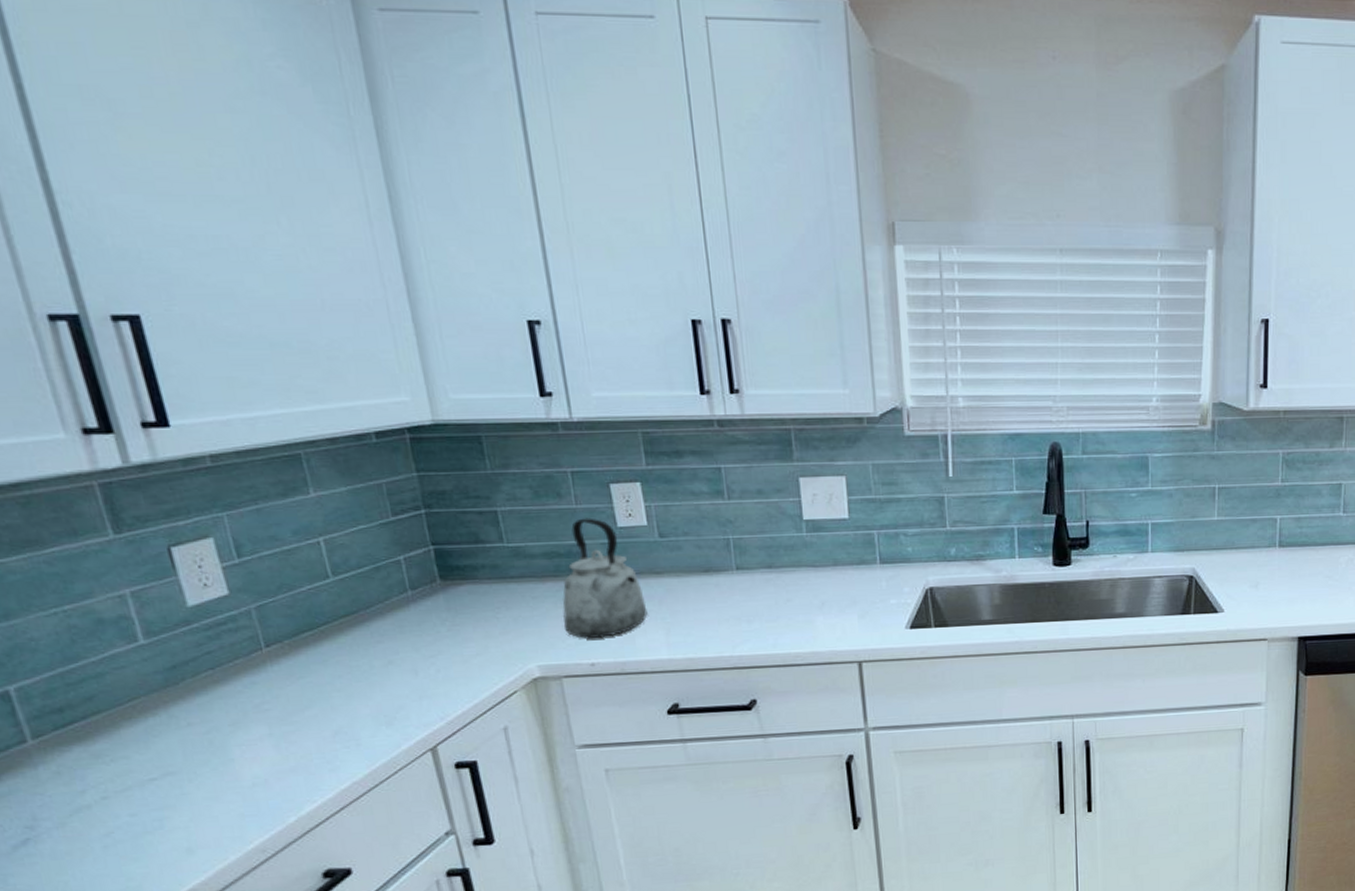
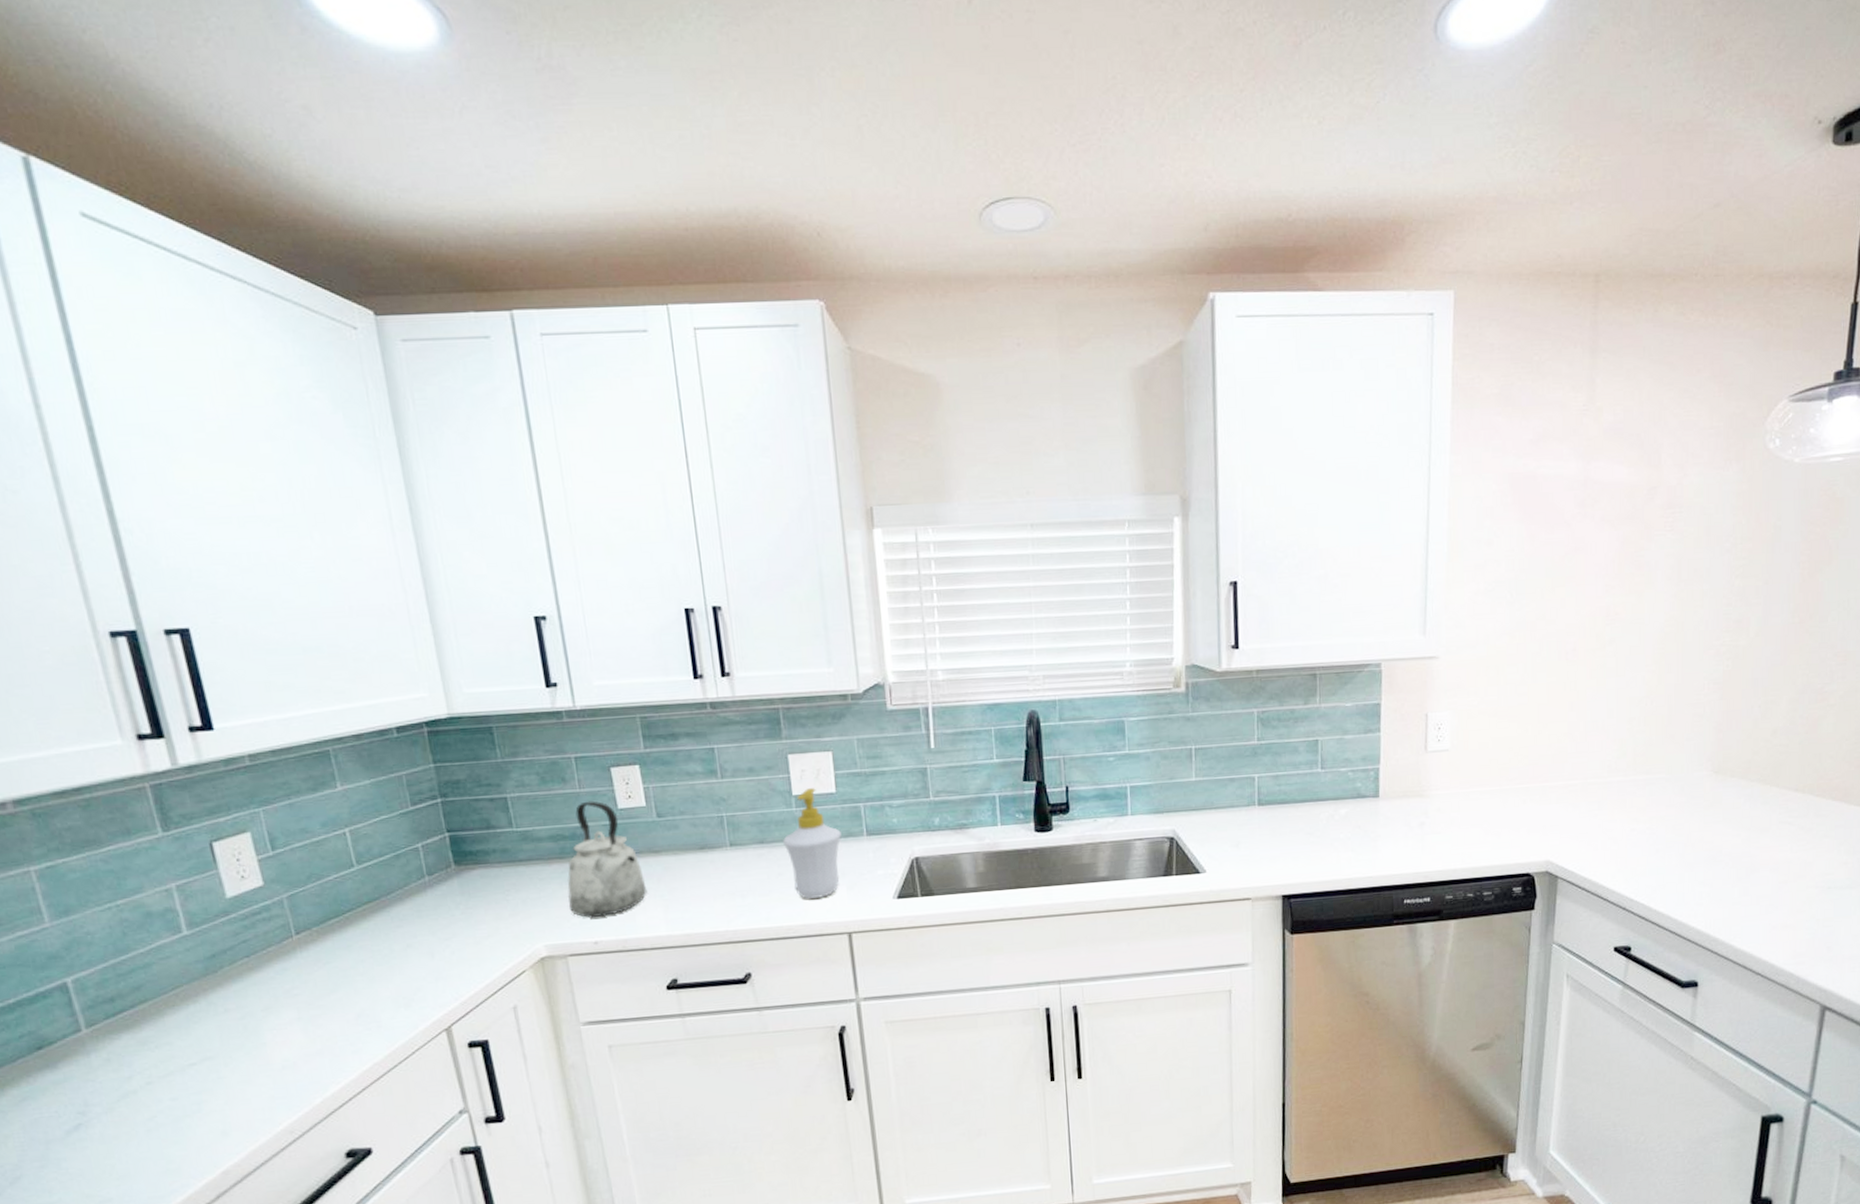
soap bottle: none [792,513,854,626] -> present [783,788,841,899]

